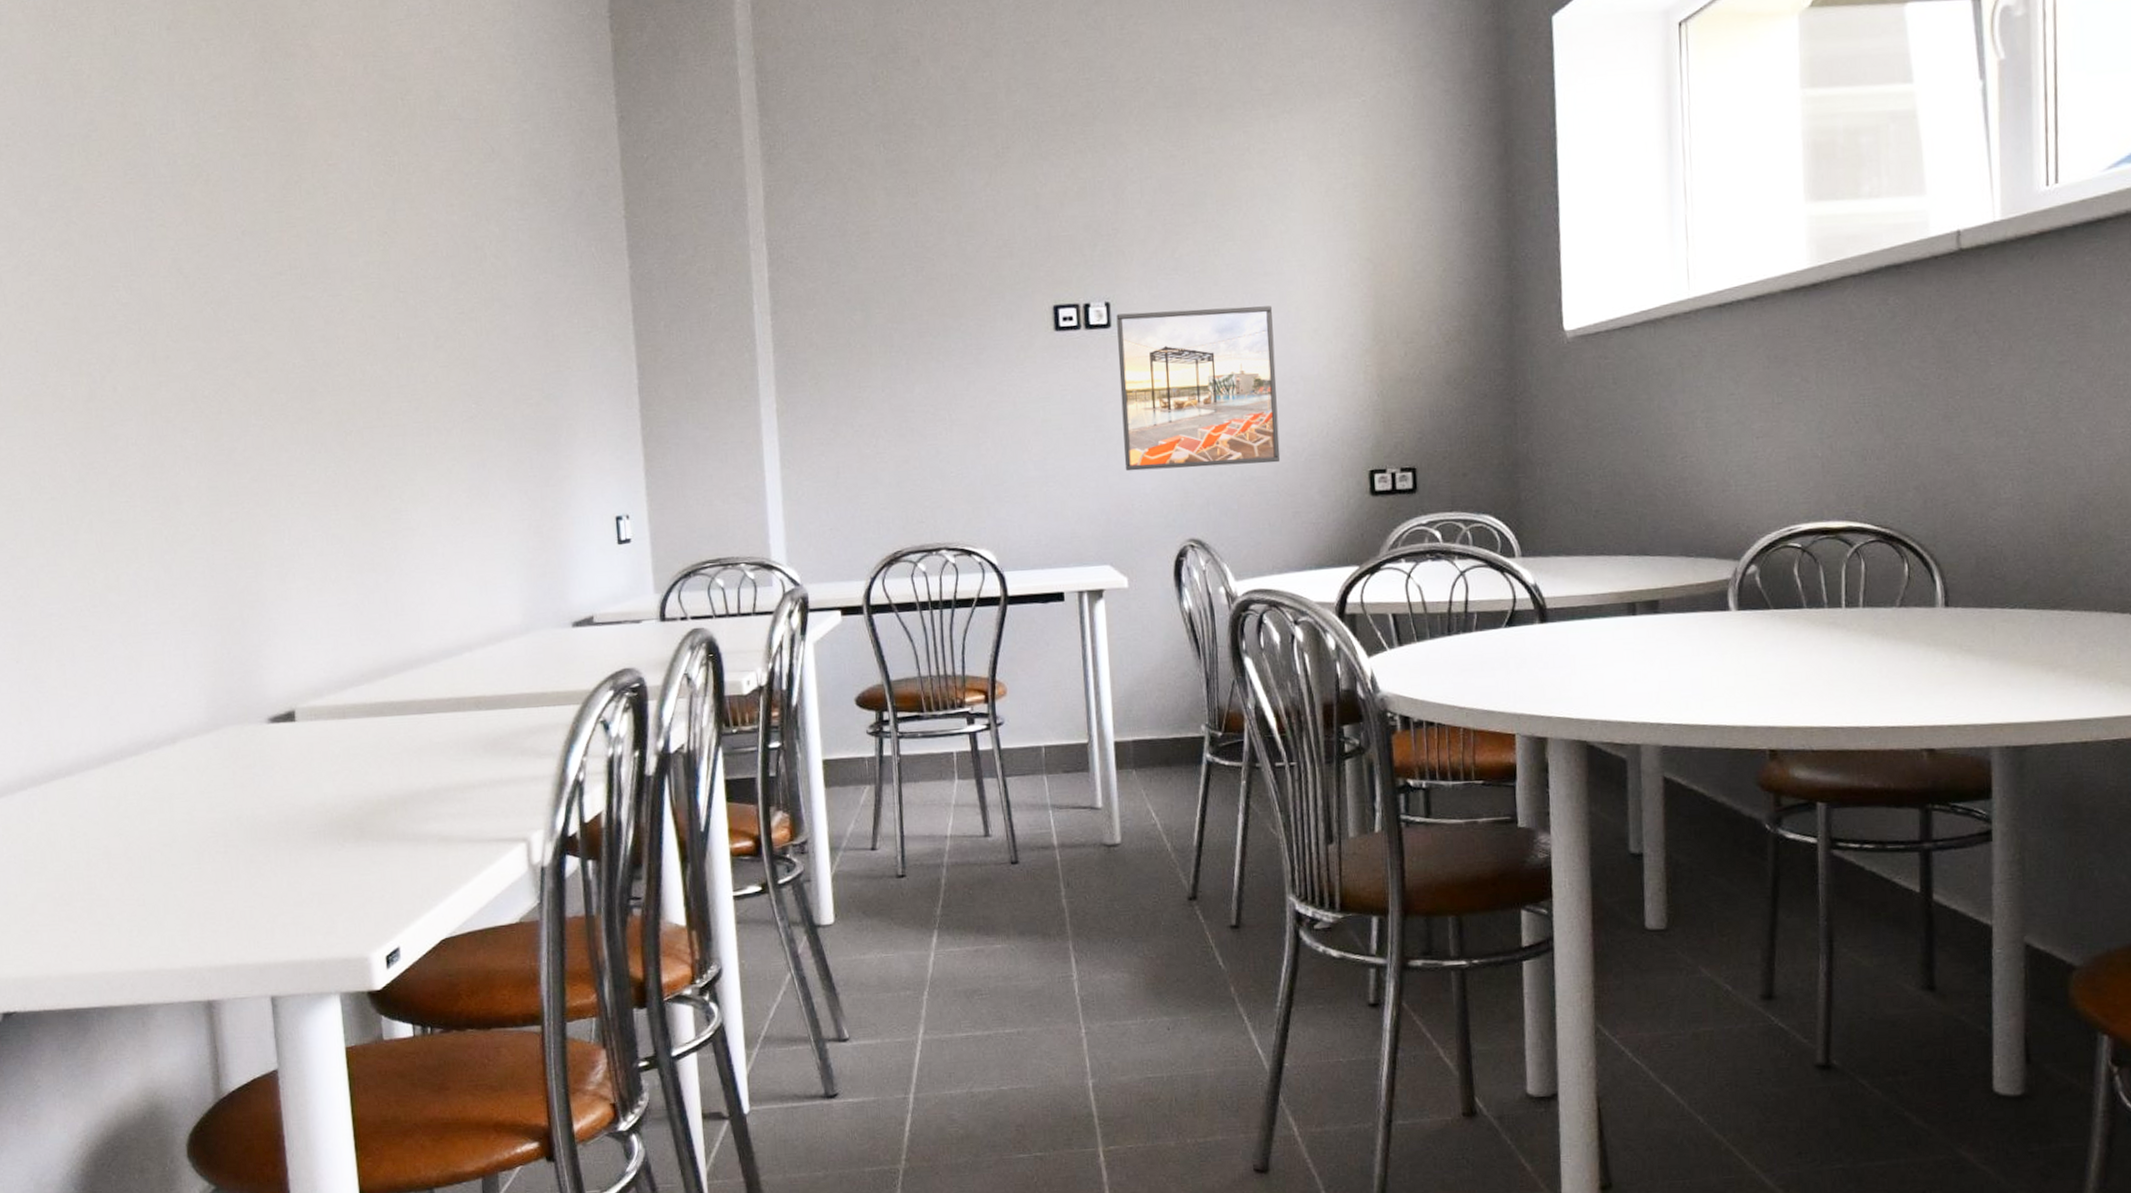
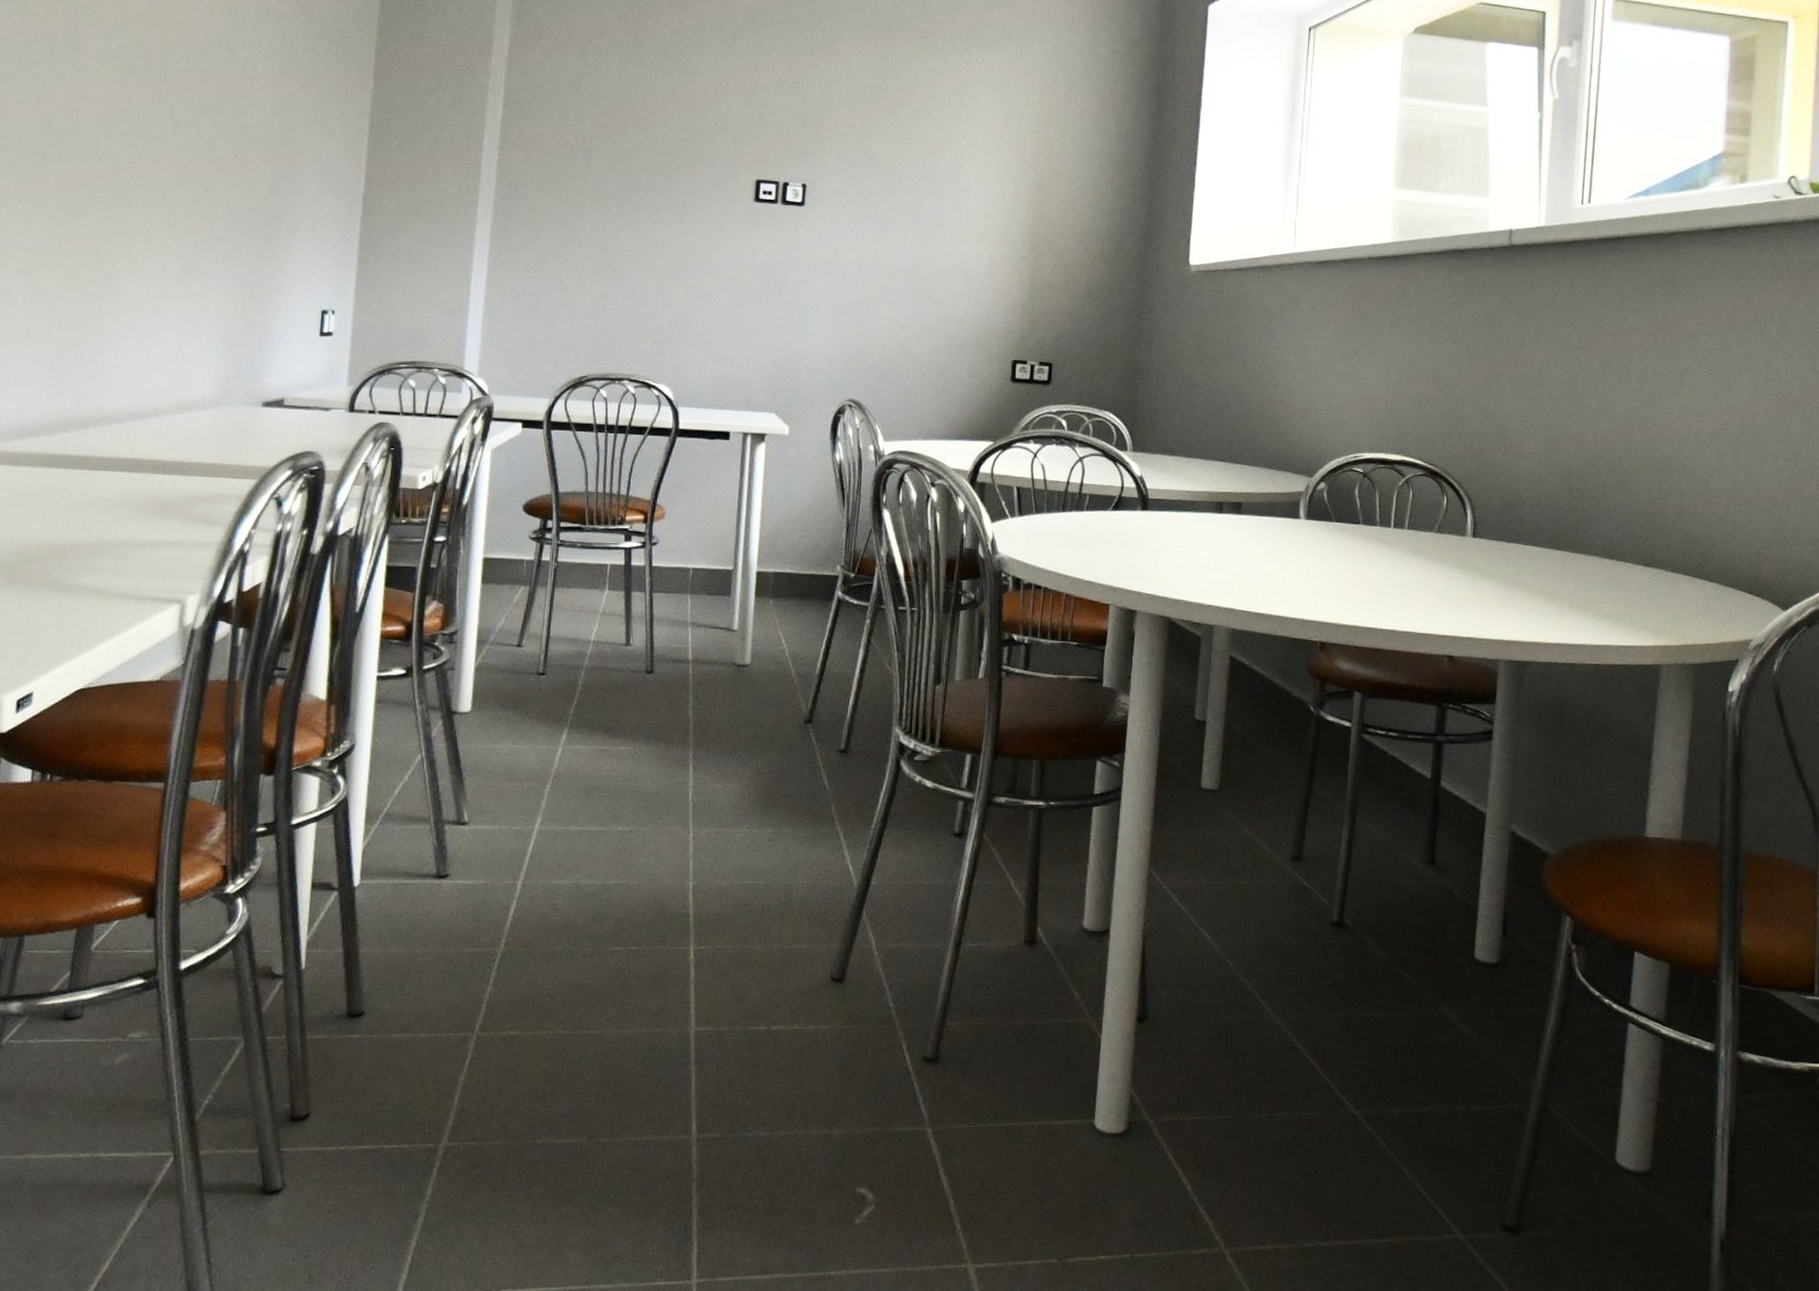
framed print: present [1116,306,1280,472] -> none [800,195,946,343]

